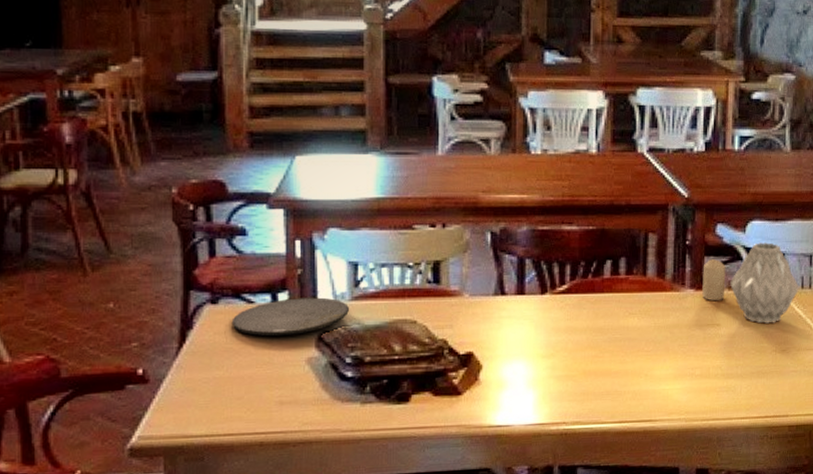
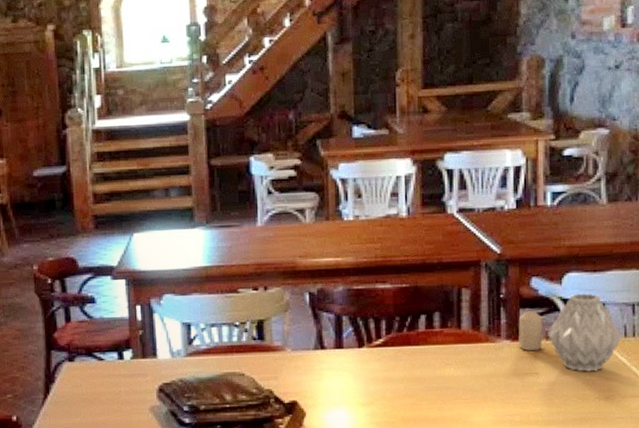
plate: present [231,297,350,336] -> none [86,354,185,388]

